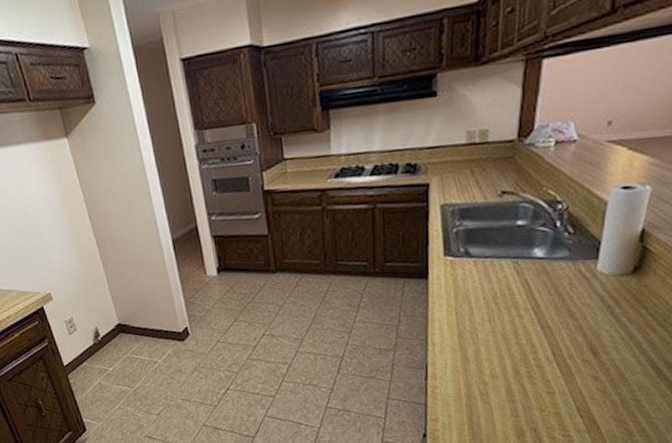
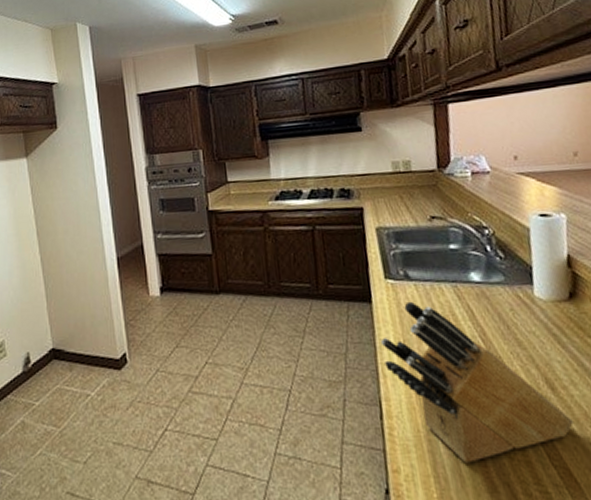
knife block: none [432,277,608,414] -> present [380,301,574,463]

